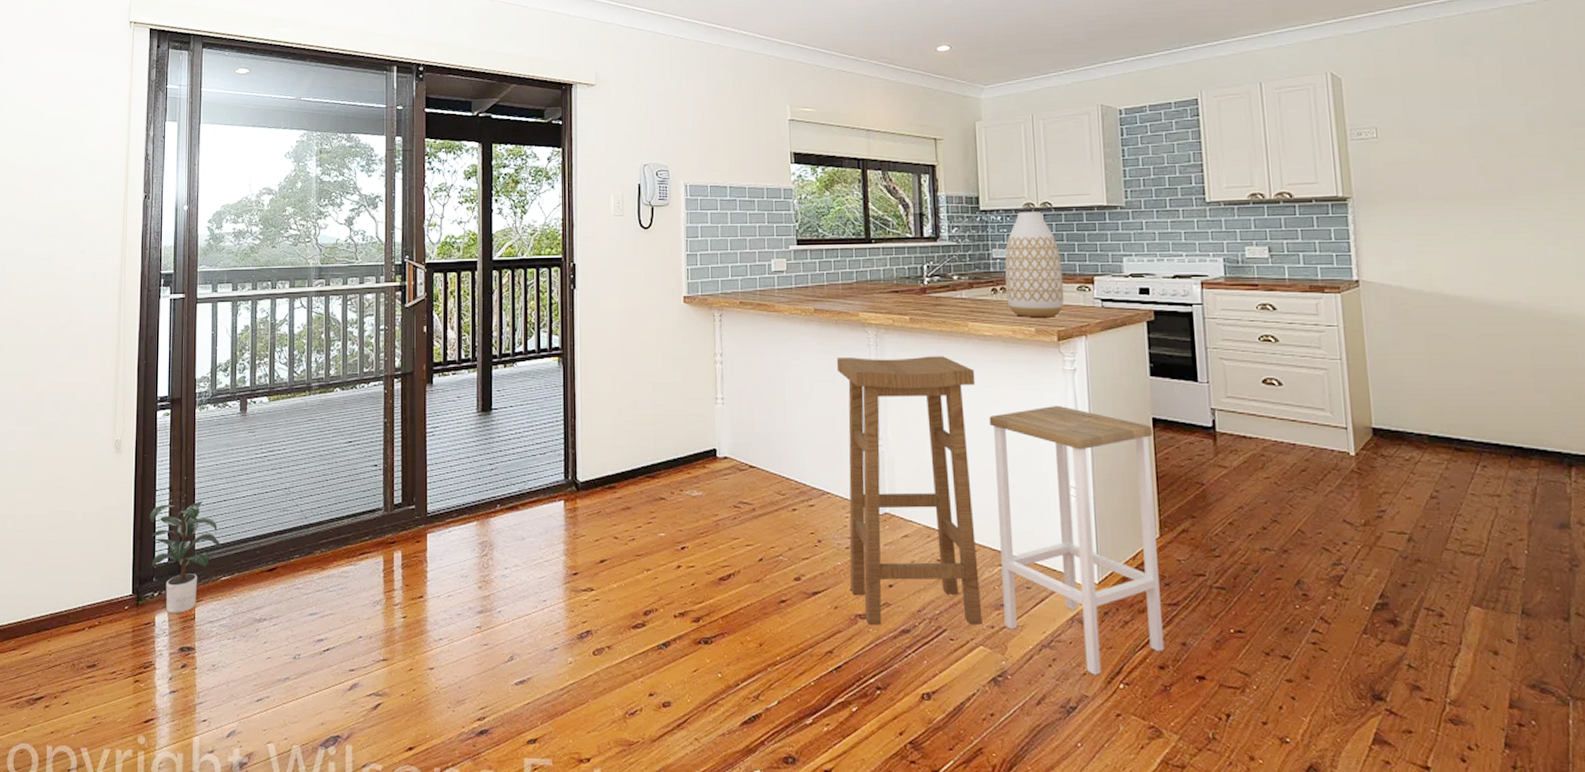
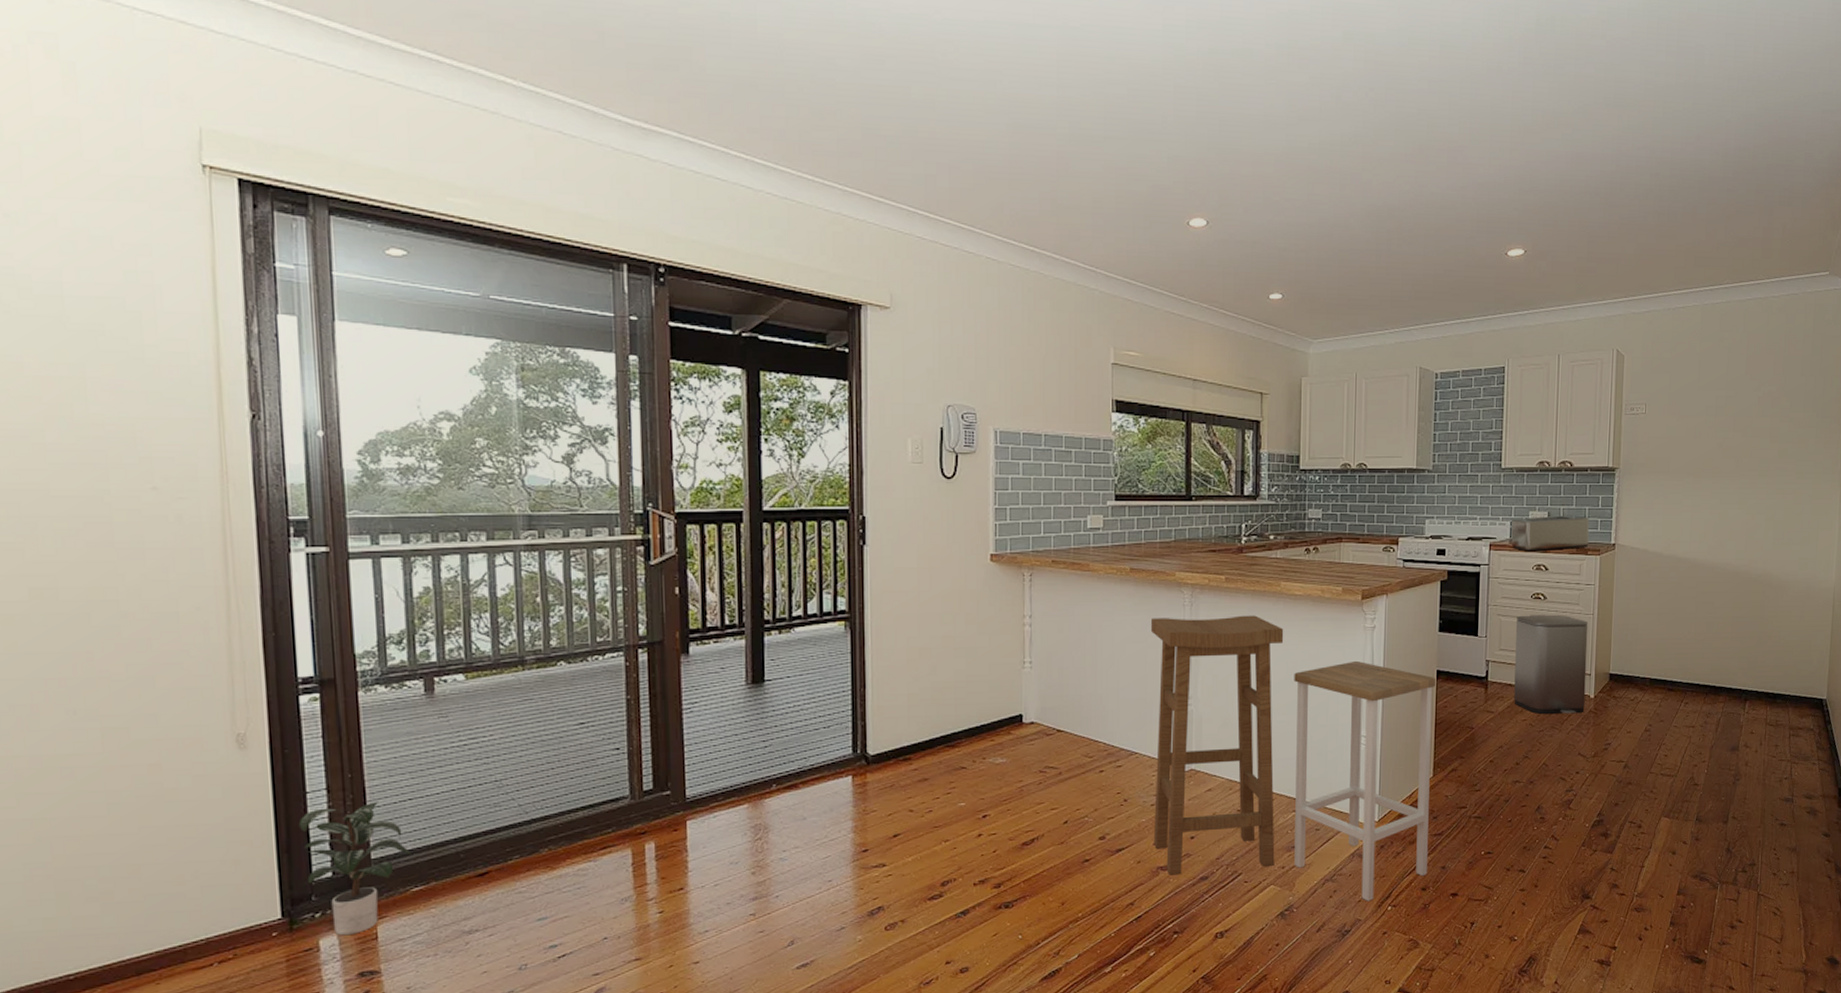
vase: present [1004,212,1065,318] -> none [1318,472,1372,578]
toaster: none [1225,249,1324,290] -> present [1511,515,1589,552]
pedal bin: none [1244,359,1345,473] -> present [1514,614,1588,714]

